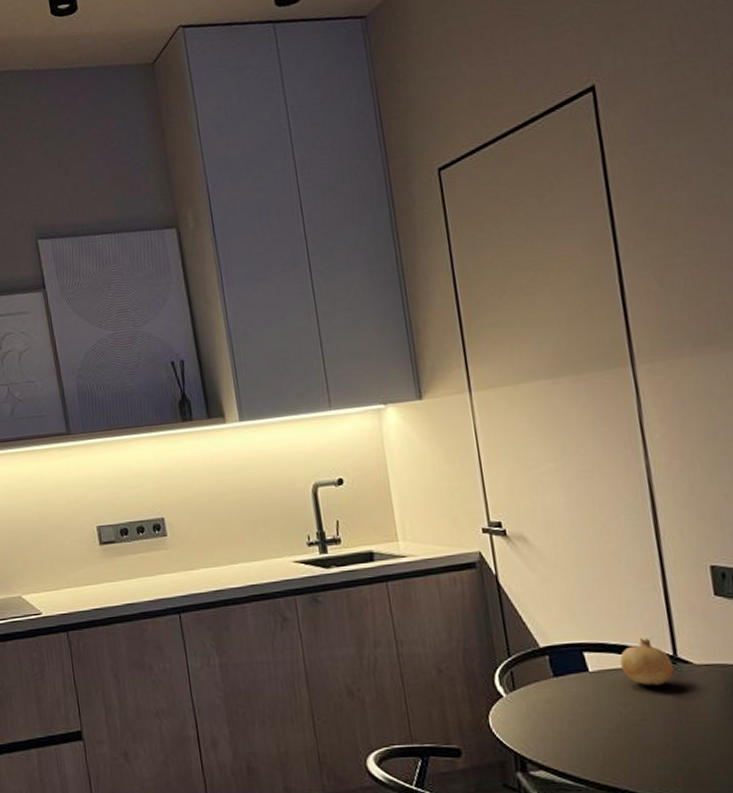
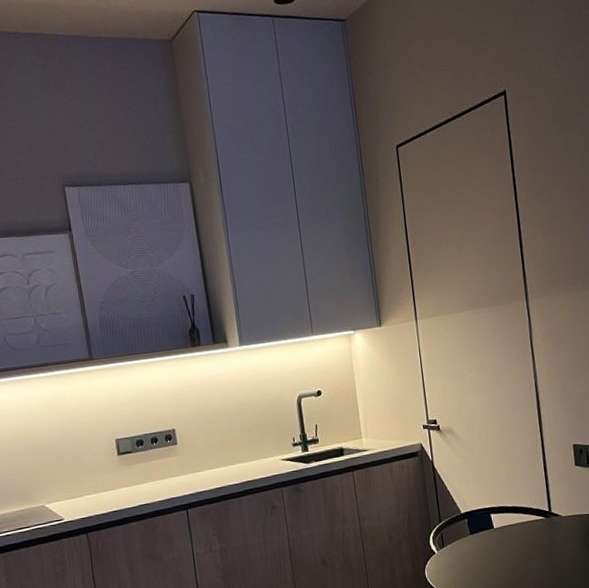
fruit: present [620,638,674,686] -> none [515,500,549,535]

